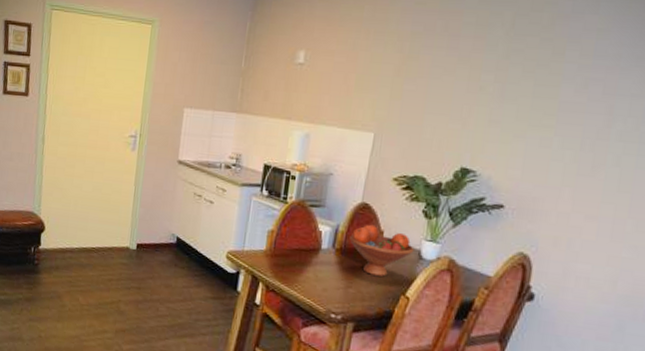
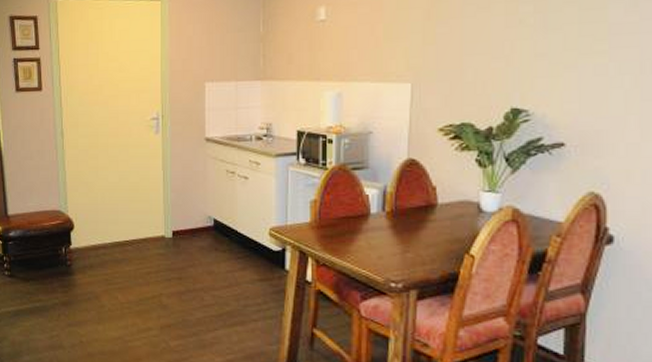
fruit bowl: present [349,224,414,277] -> none [400,181,472,236]

